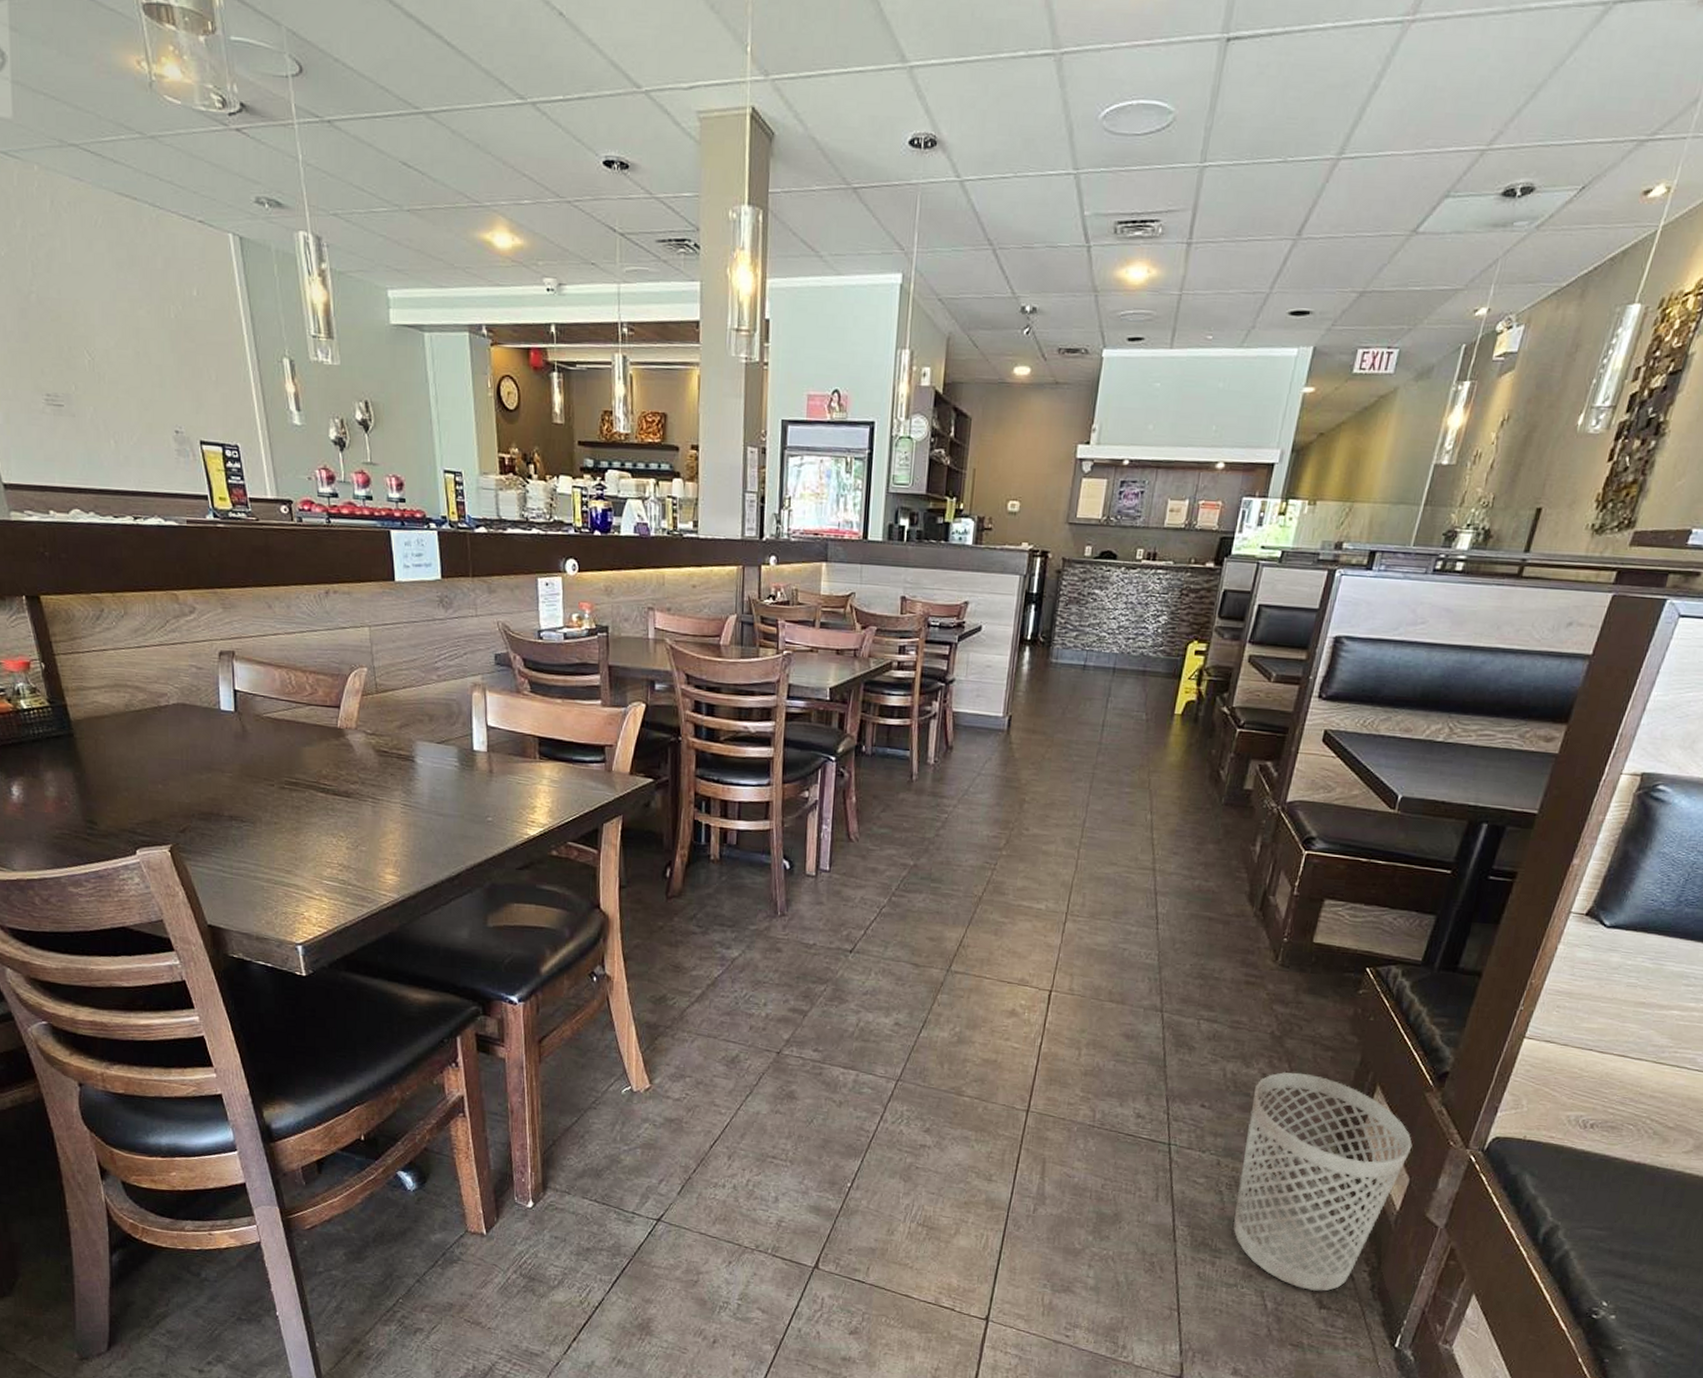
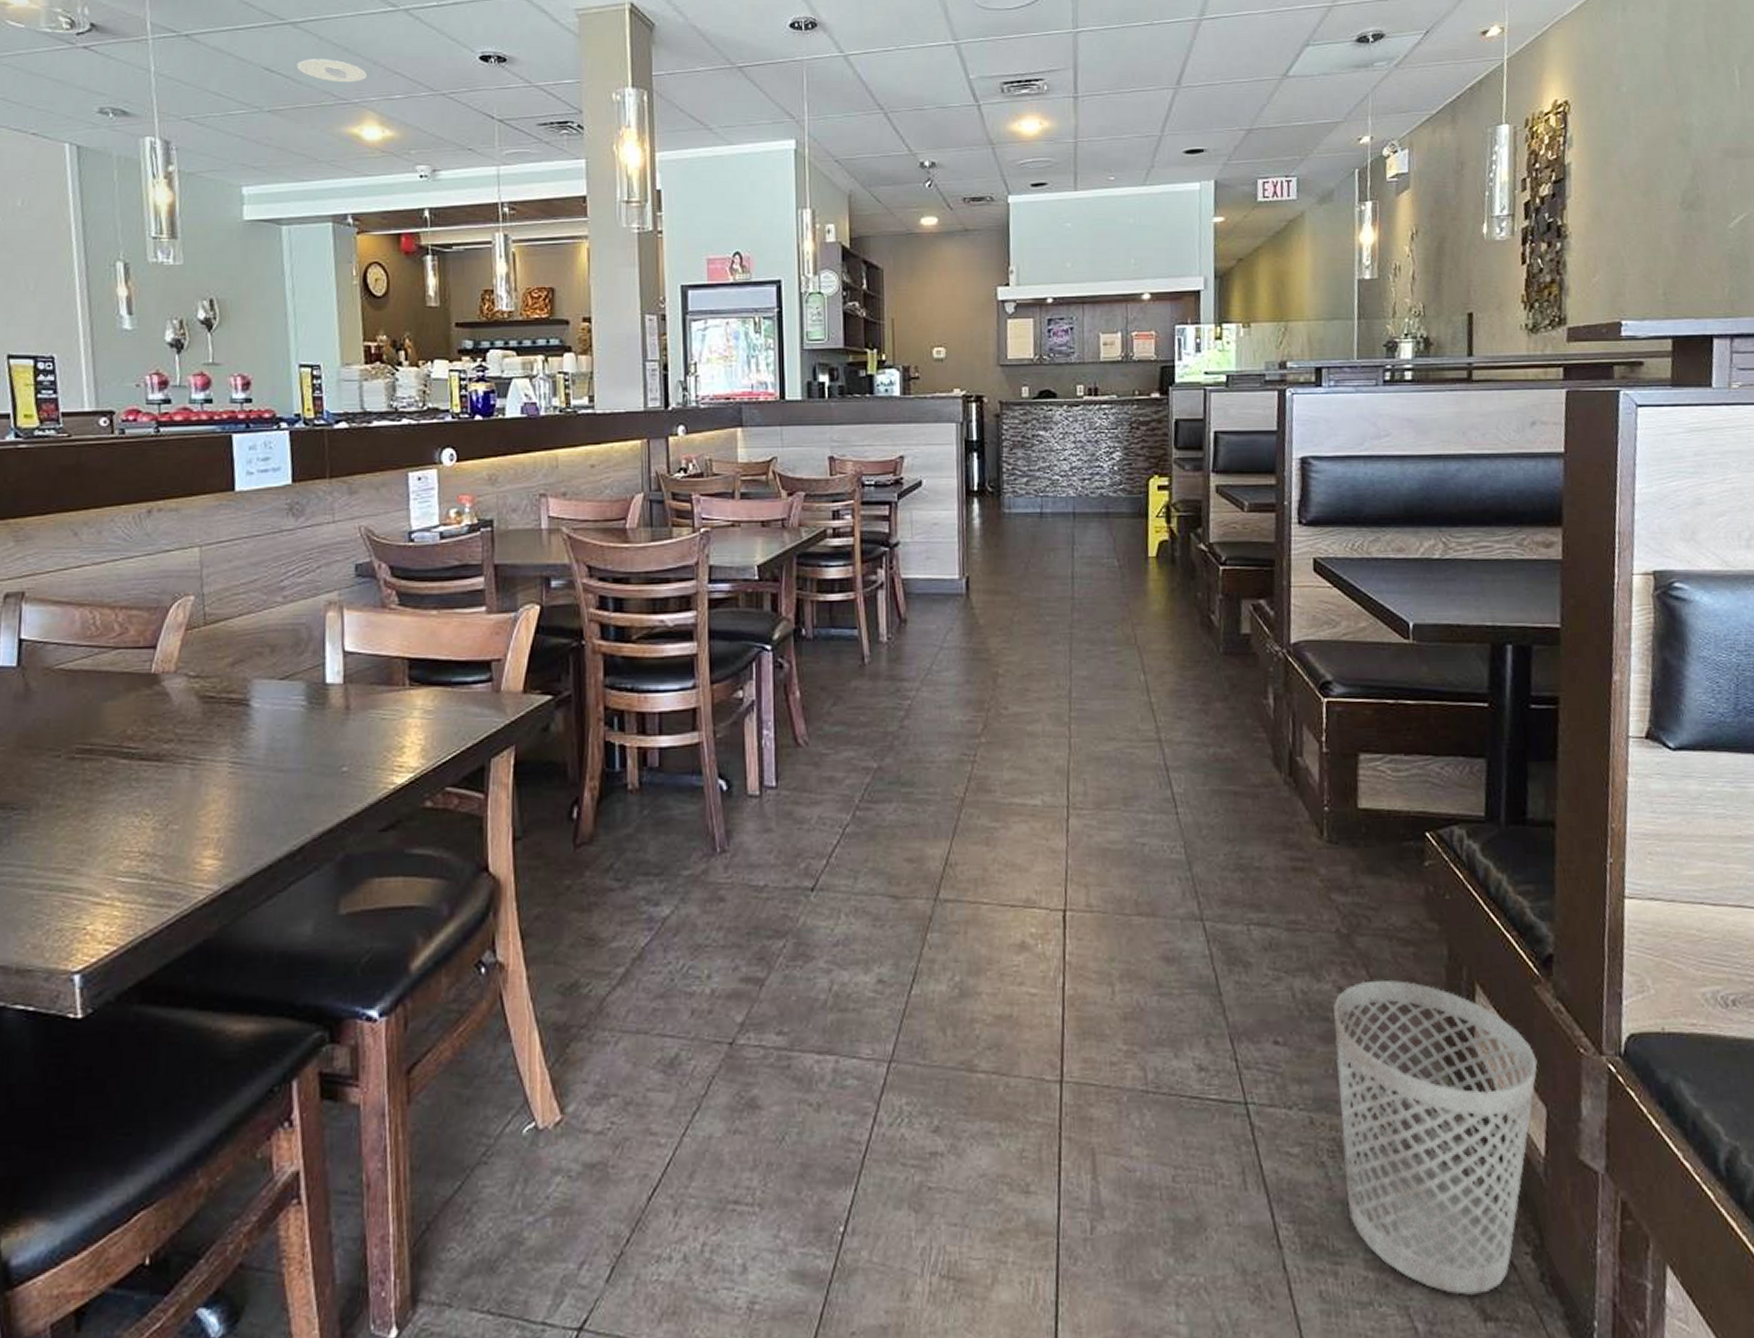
recessed light: none [432,154,498,184] -> present [297,59,368,83]

